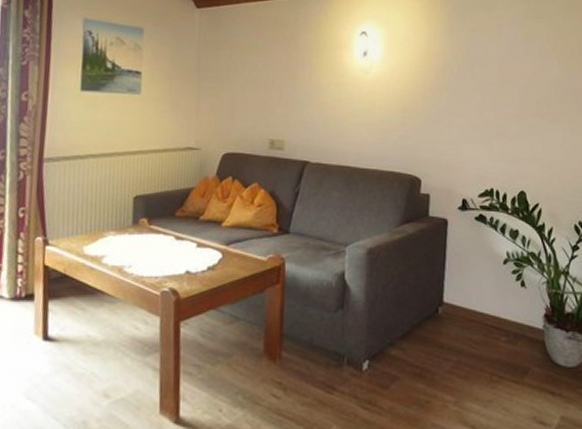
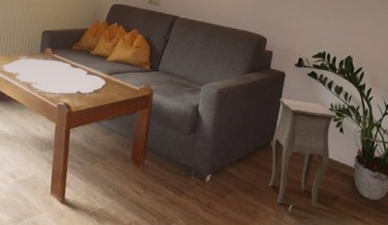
side table: none [441,252,515,396] -> present [269,98,337,212]

